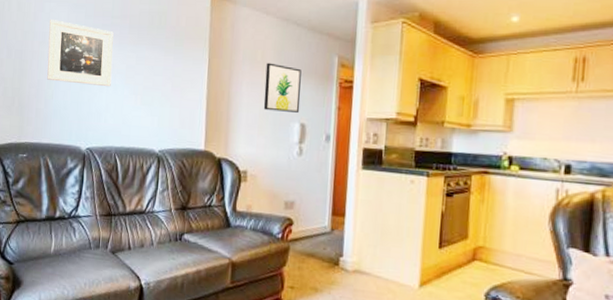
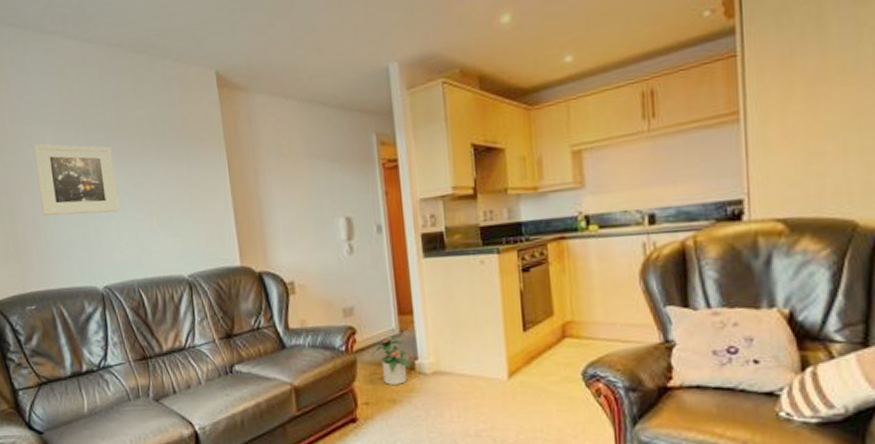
wall art: present [263,62,302,113] -> none [295,153,342,209]
potted plant: none [303,232,335,276] -> present [371,335,410,385]

